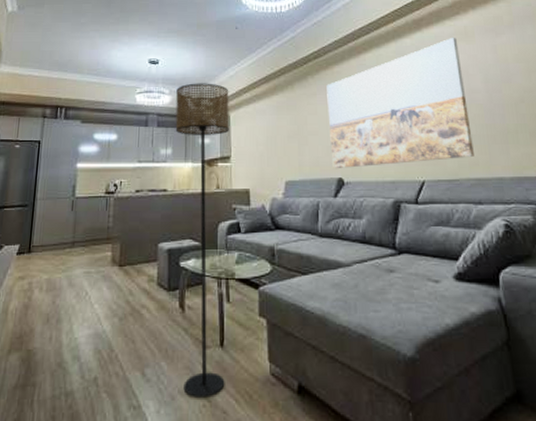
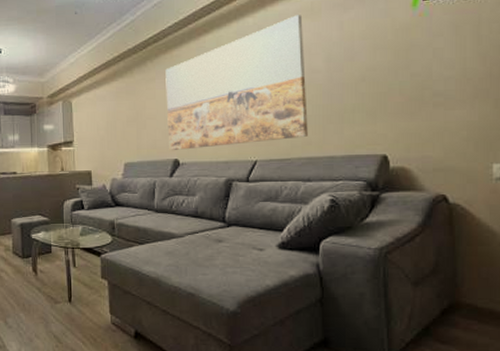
floor lamp: present [175,83,229,398] -> none [20,71,74,340]

